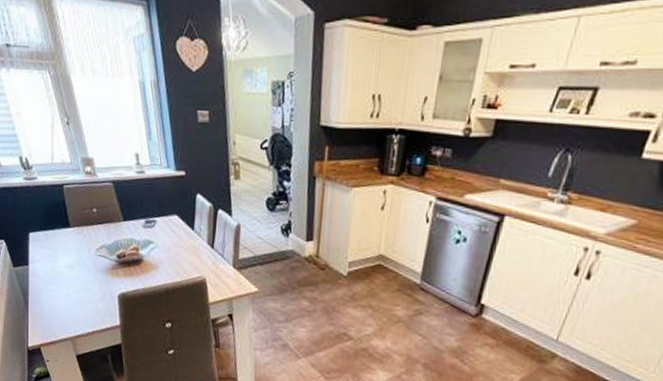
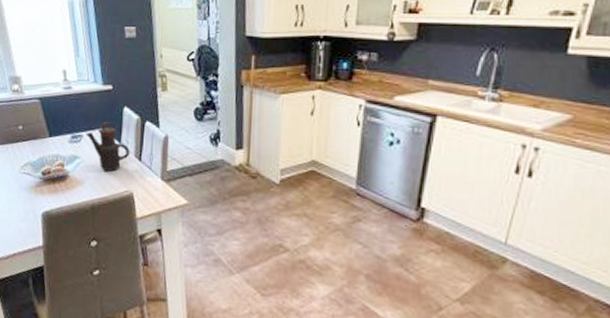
teapot: none [158,208,203,258] -> present [85,122,130,172]

